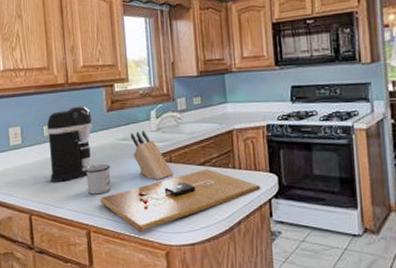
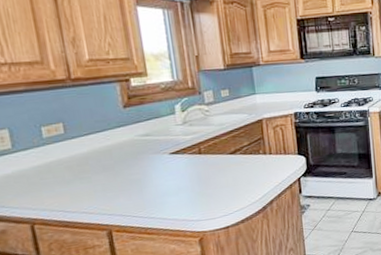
coffee maker: present [46,106,95,182] -> none [45,102,113,187]
mug: present [86,164,112,195] -> none [101,162,135,195]
cutting board: present [100,169,261,231] -> none [121,157,291,224]
knife block: present [130,130,174,181] -> none [152,124,204,173]

